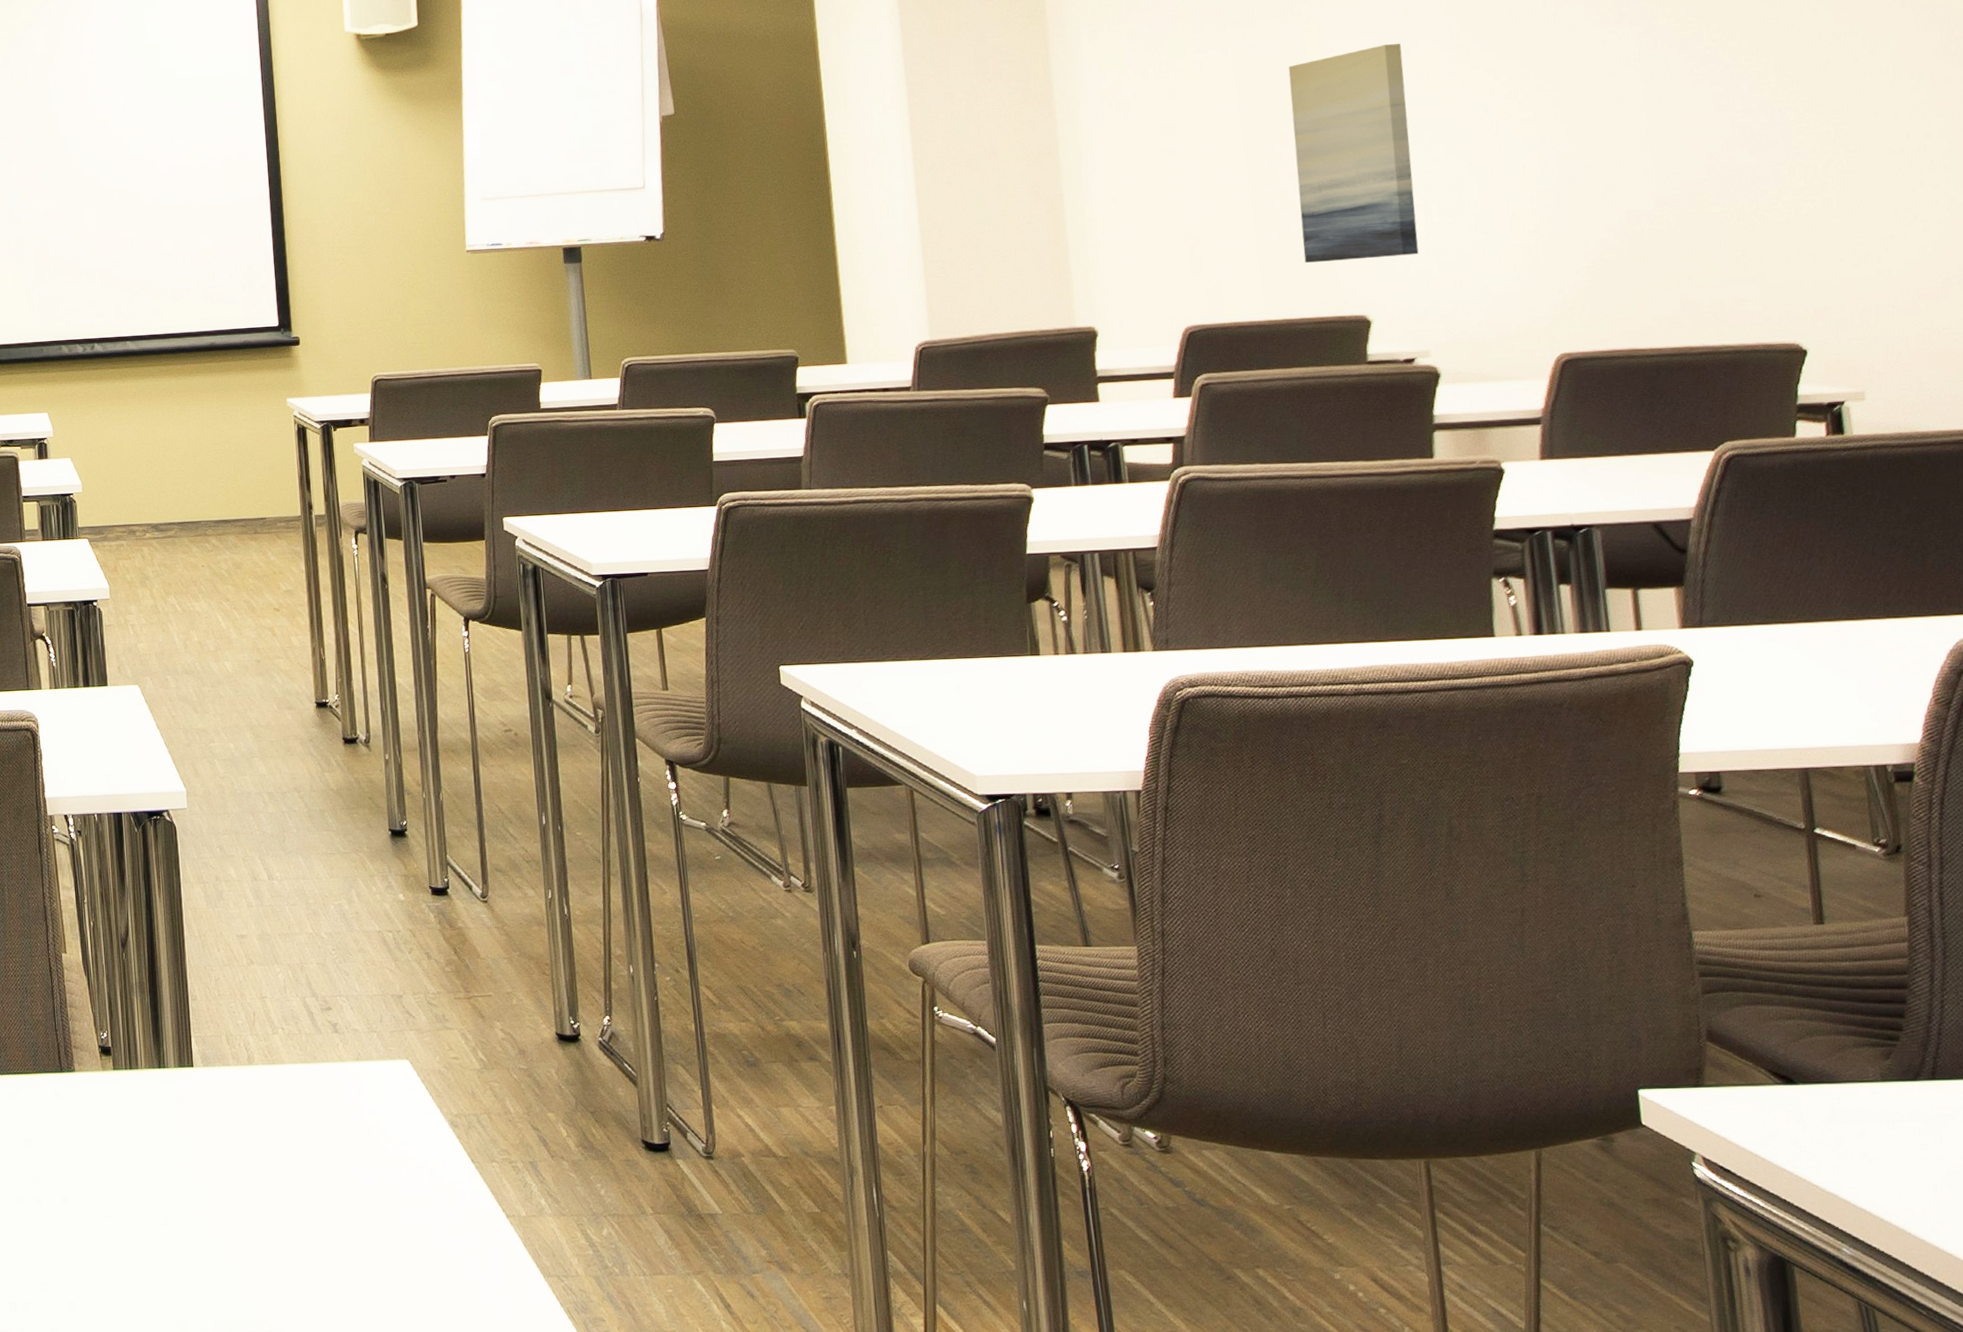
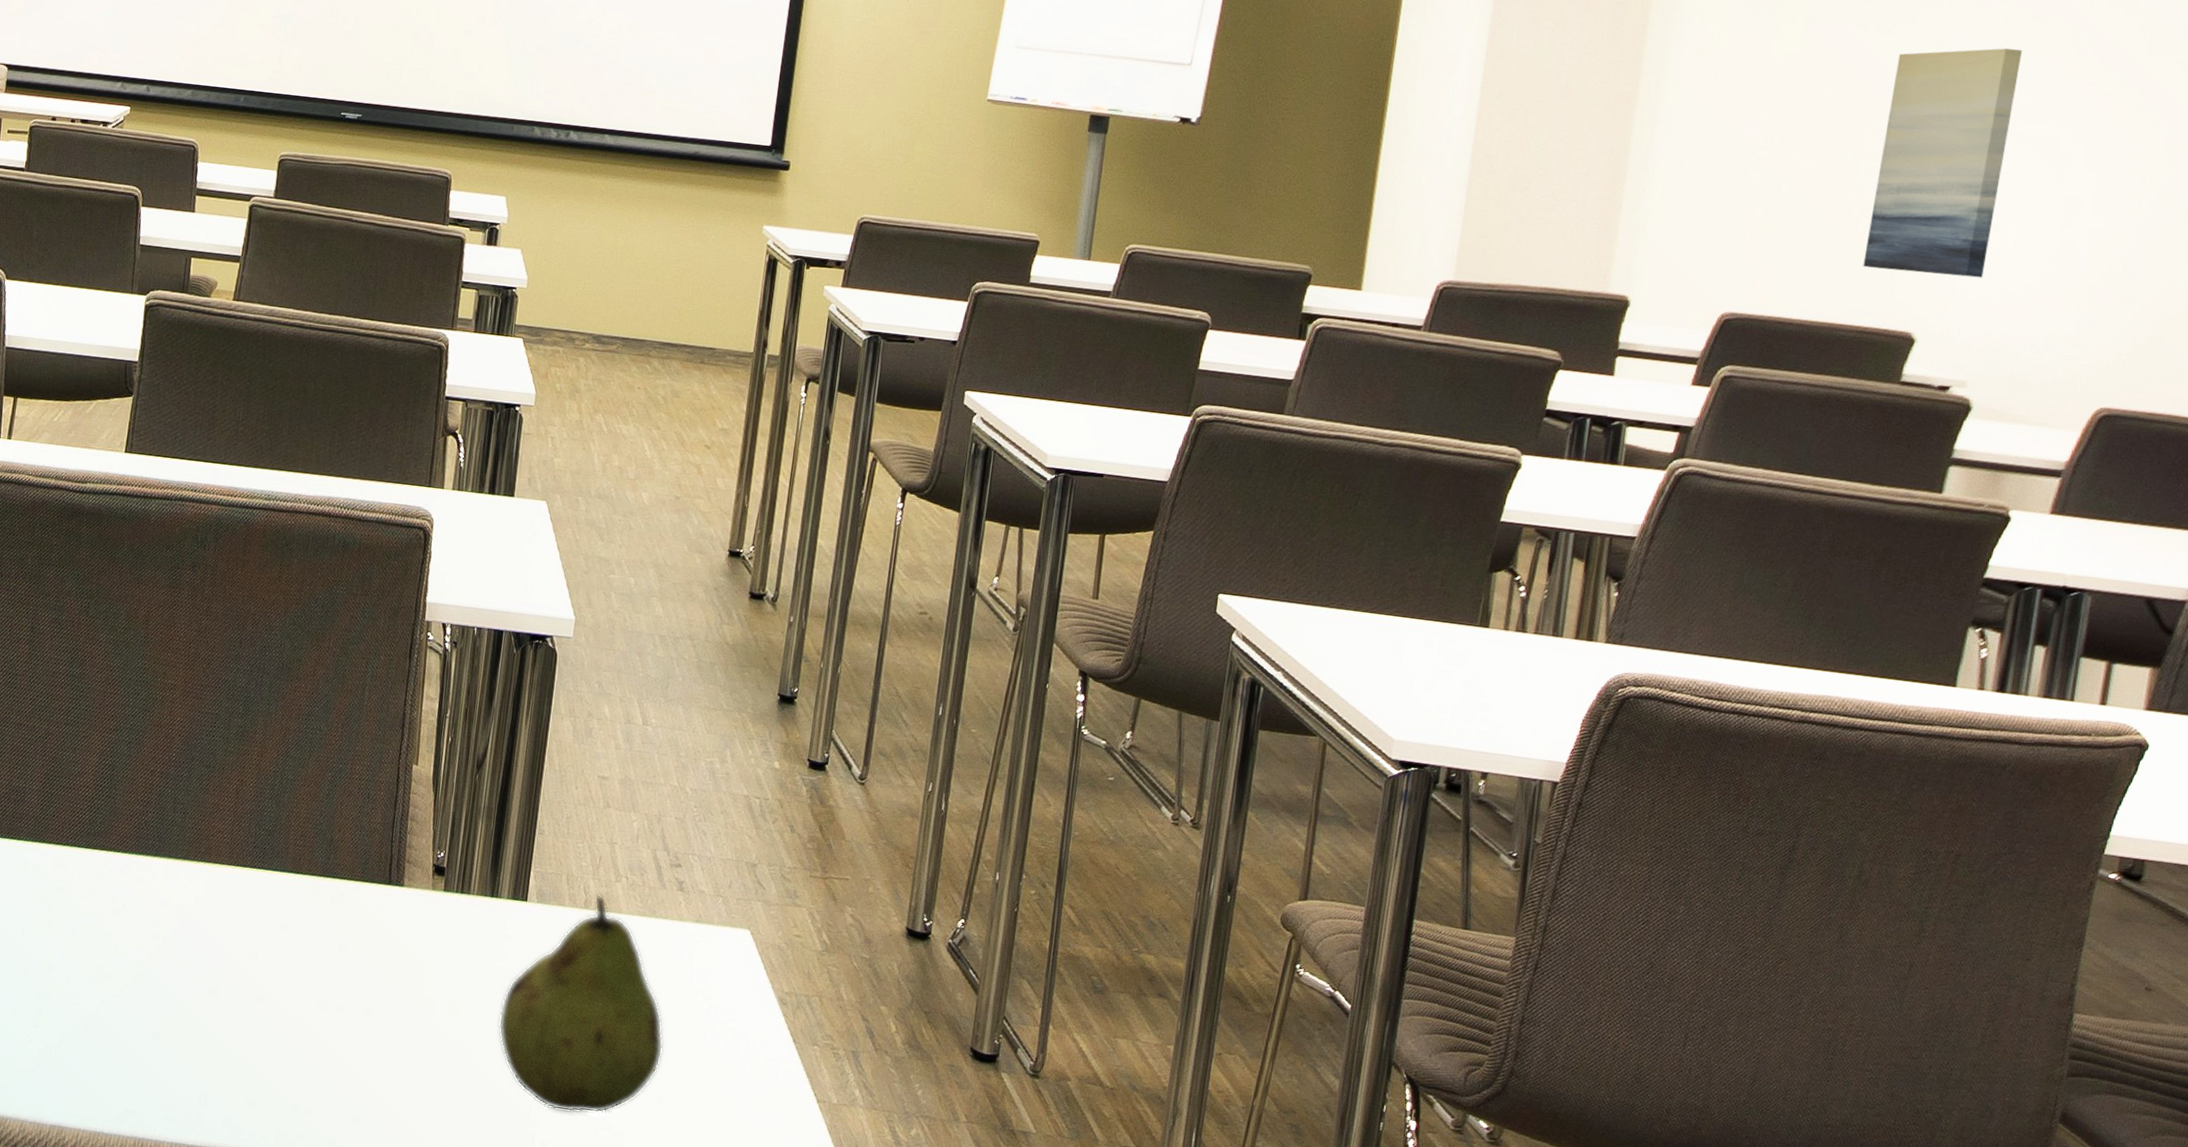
fruit: none [188,1049,351,1266] -> present [498,895,664,1114]

